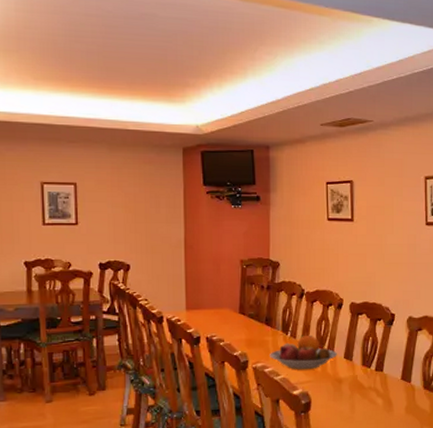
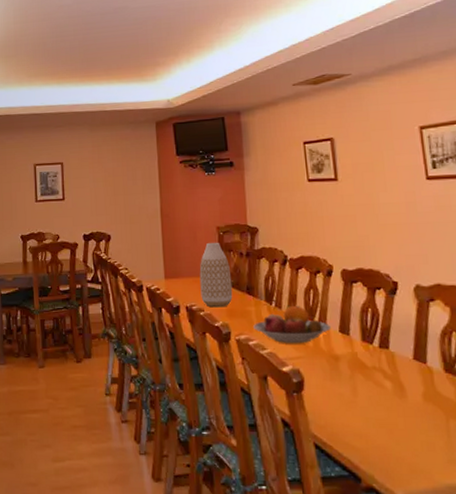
vase: none [221,275,252,338] -> present [199,242,233,308]

